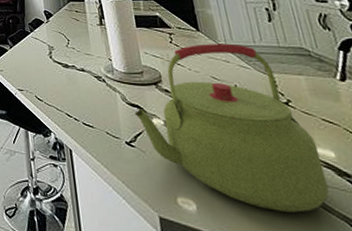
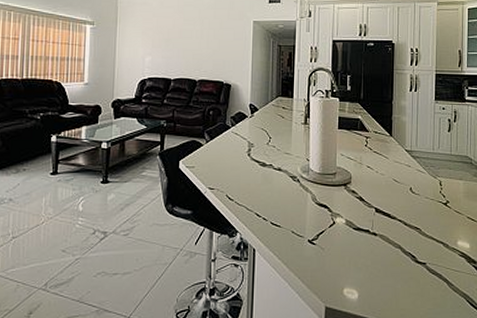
kettle: present [134,43,330,213] -> none [321,149,460,294]

